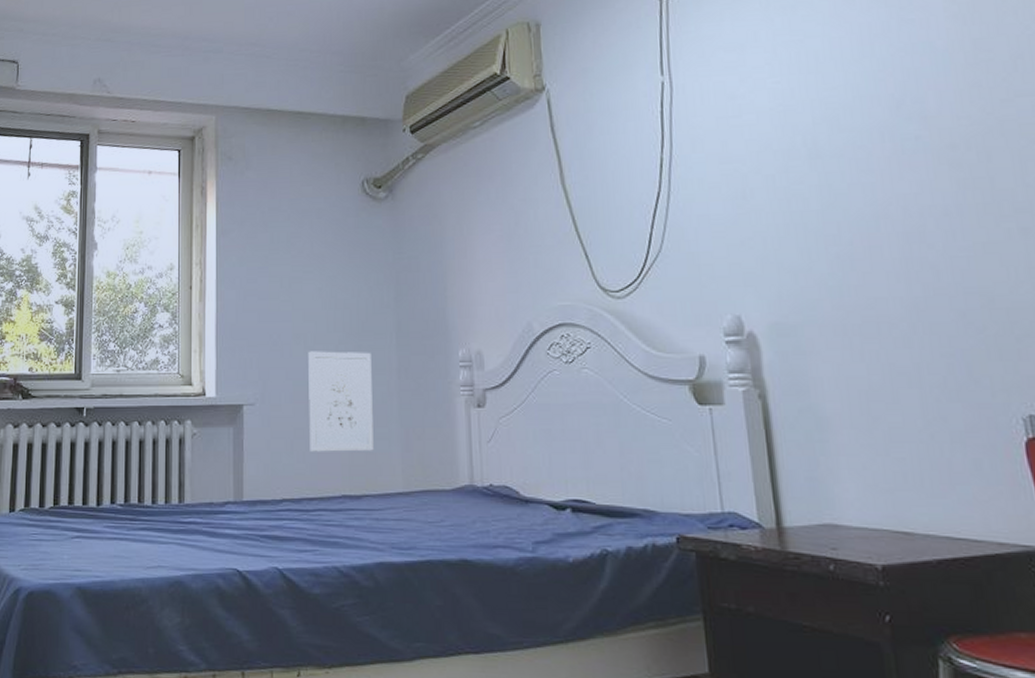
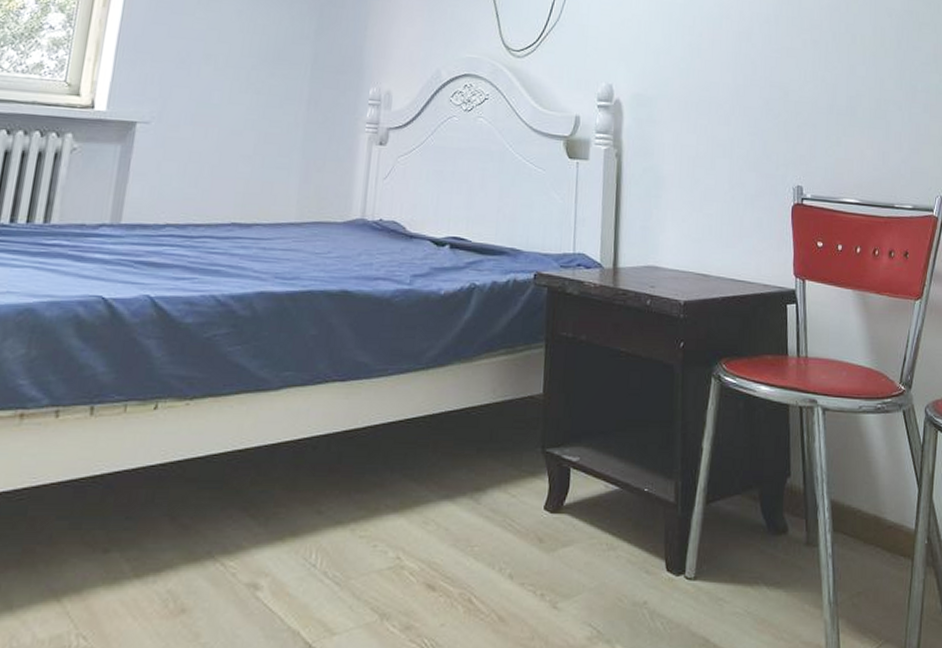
wall art: present [308,351,374,452] -> none [204,73,283,180]

